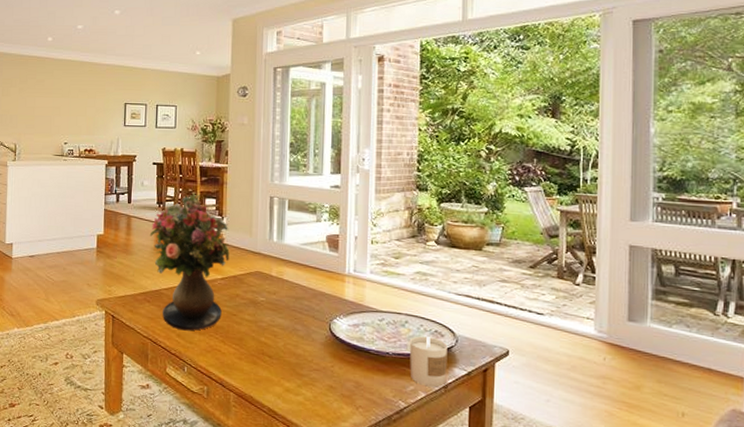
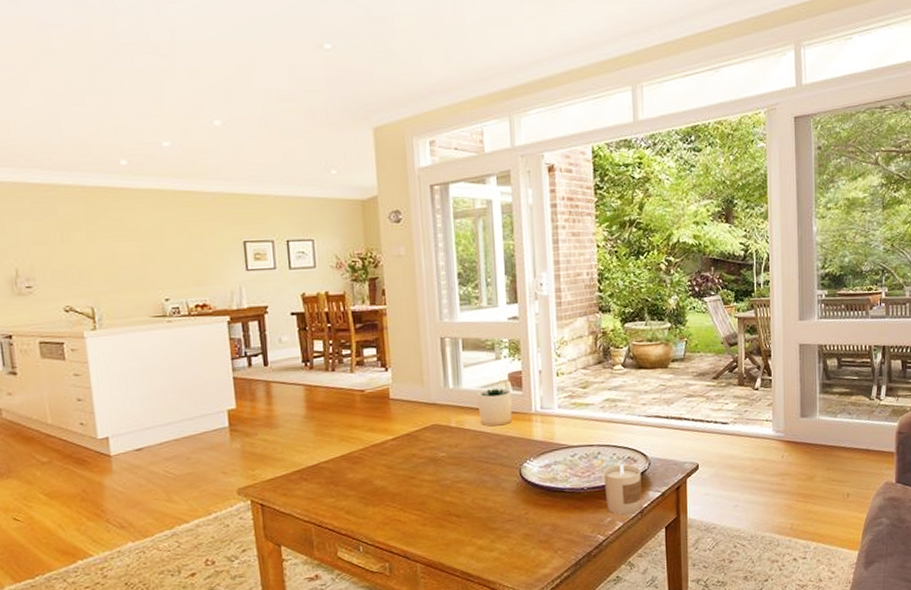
bouquet: present [149,192,230,331] -> none [297,343,400,506]
planter: none [297,247,328,282] -> present [478,388,513,427]

